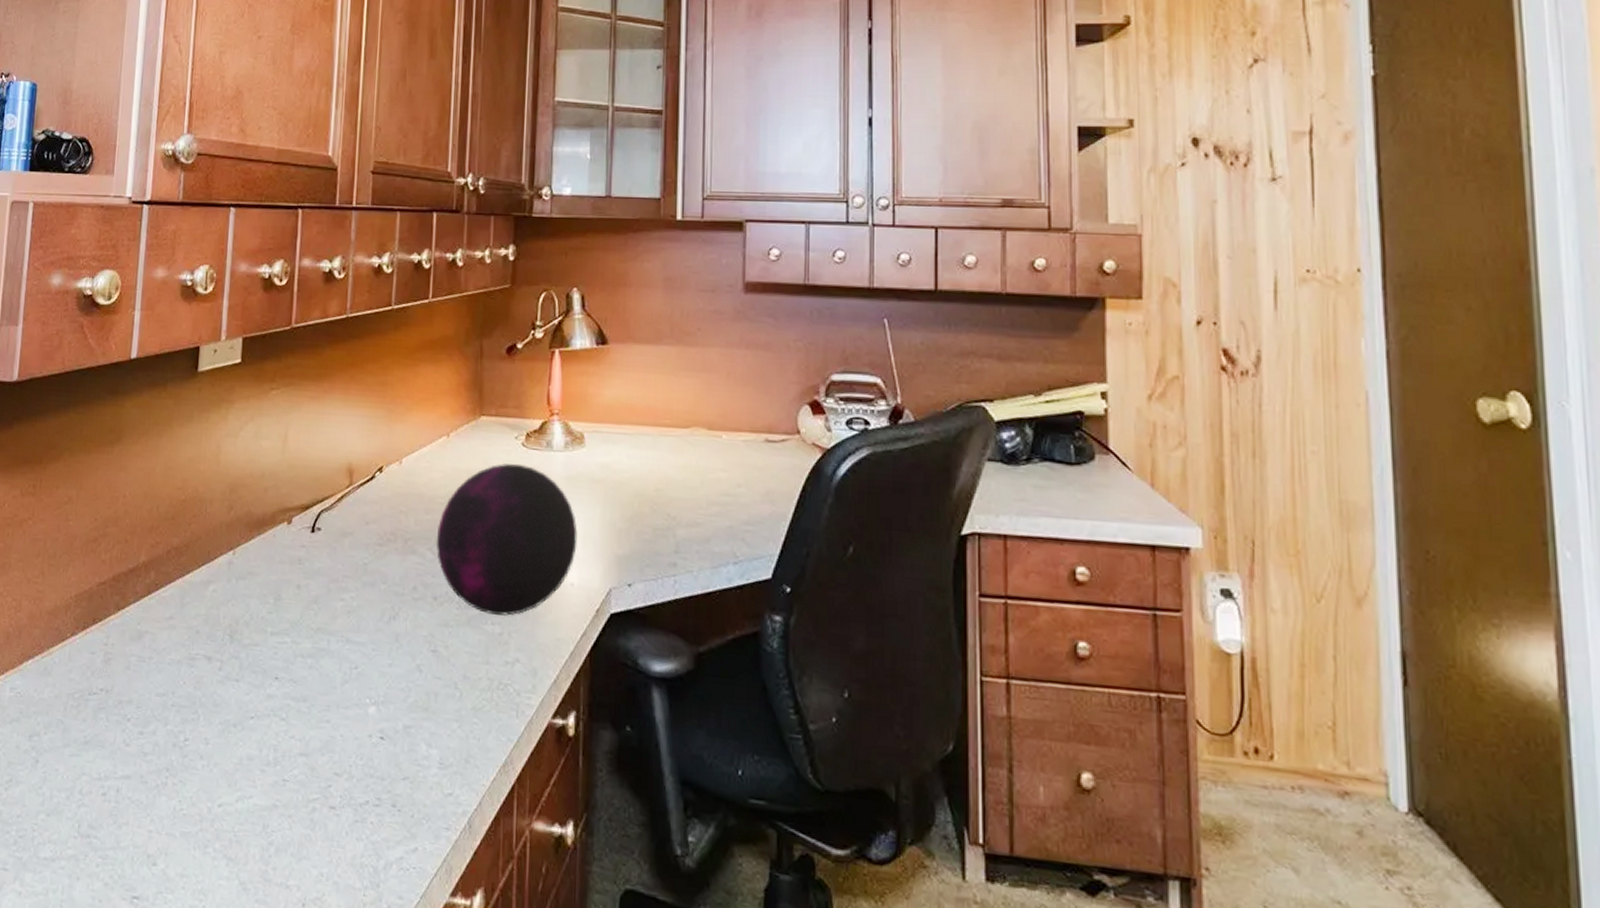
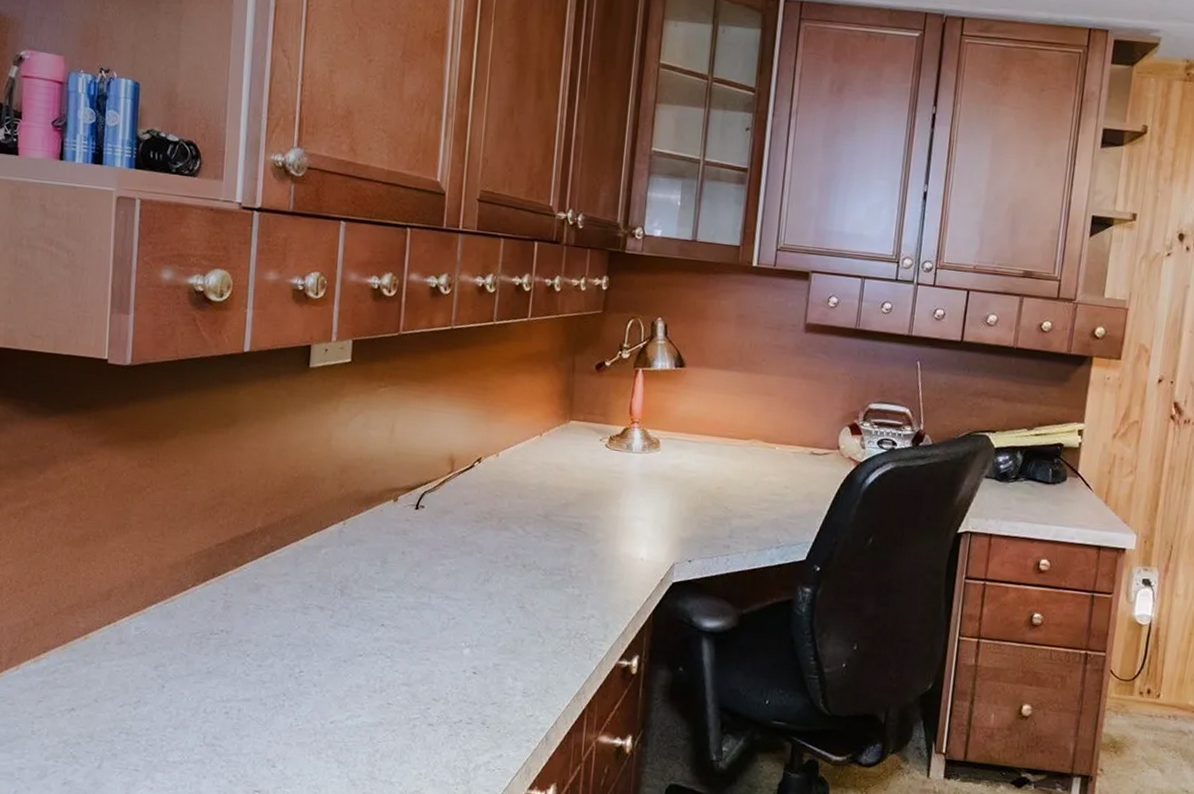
decorative orb: present [436,463,578,616] -> none [526,460,649,582]

